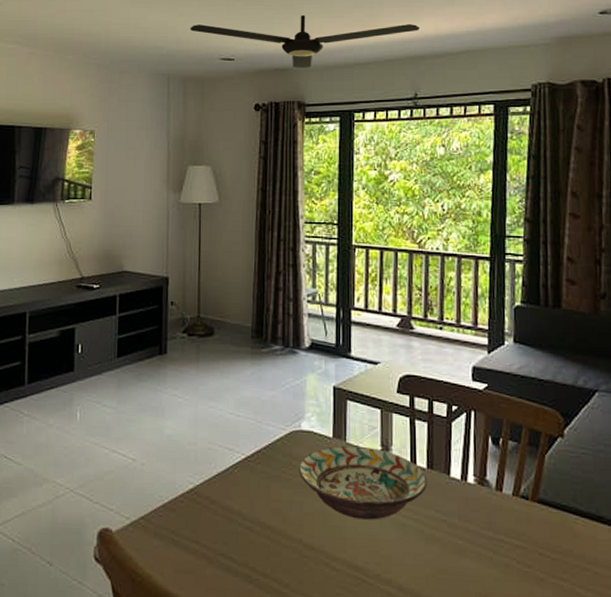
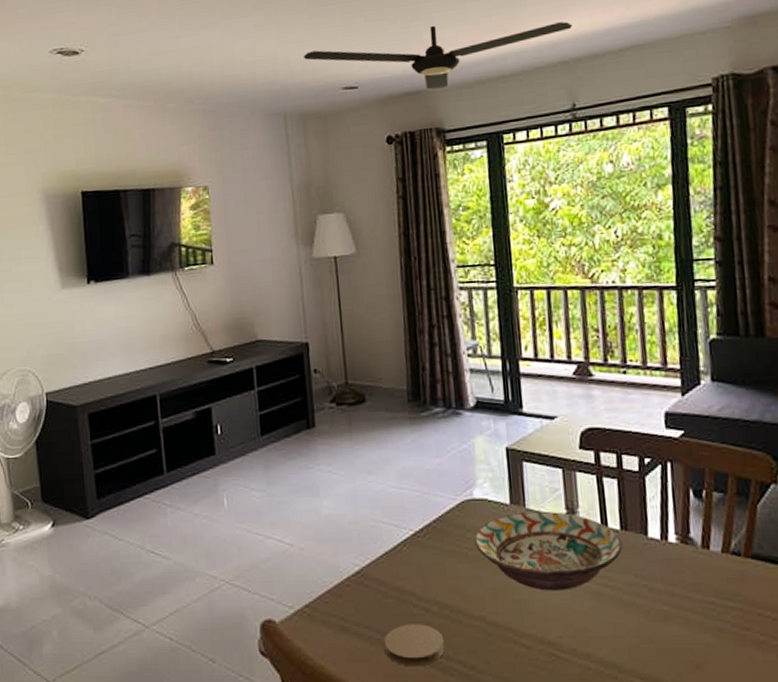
coaster: none [208,541,264,582] -> present [383,624,445,667]

